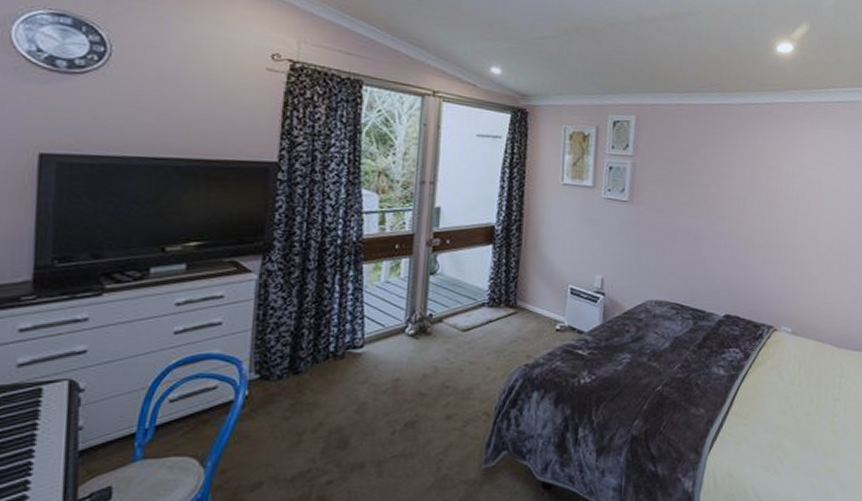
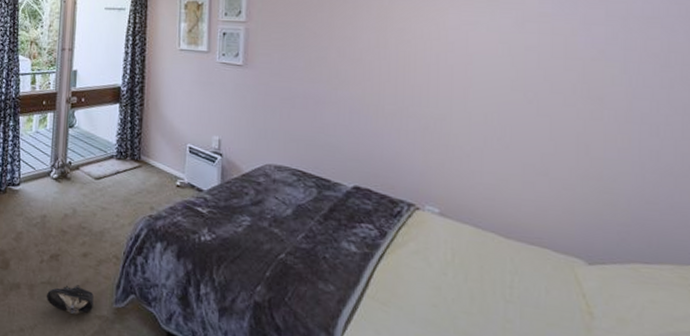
shoe: none [398,451,459,484] -> present [46,285,94,315]

